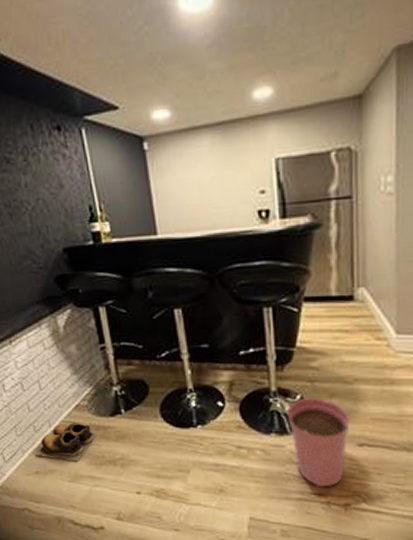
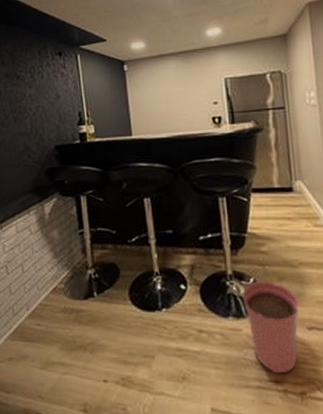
shoes: present [35,423,97,461] -> none [11,306,70,347]

